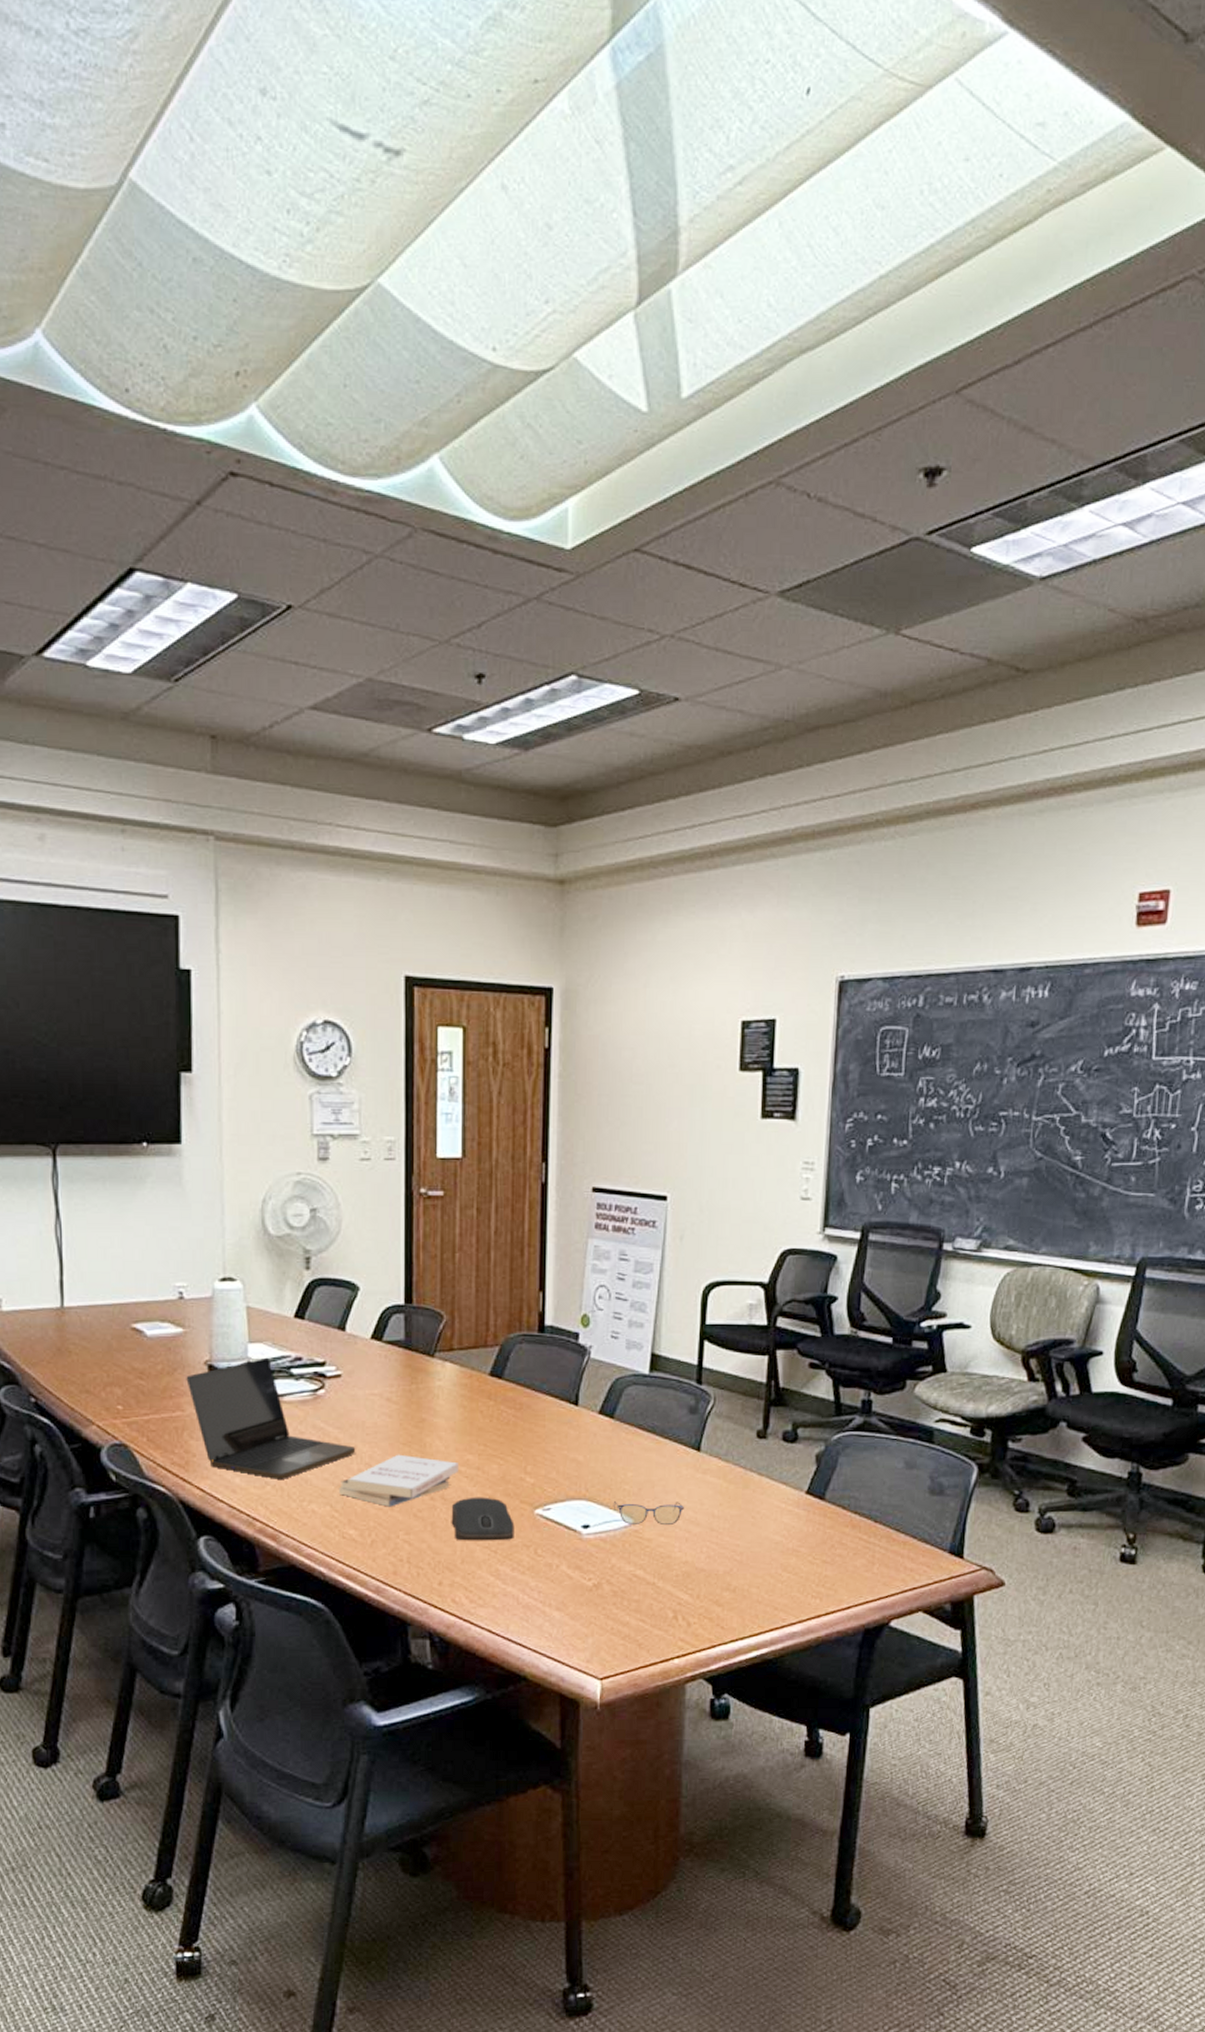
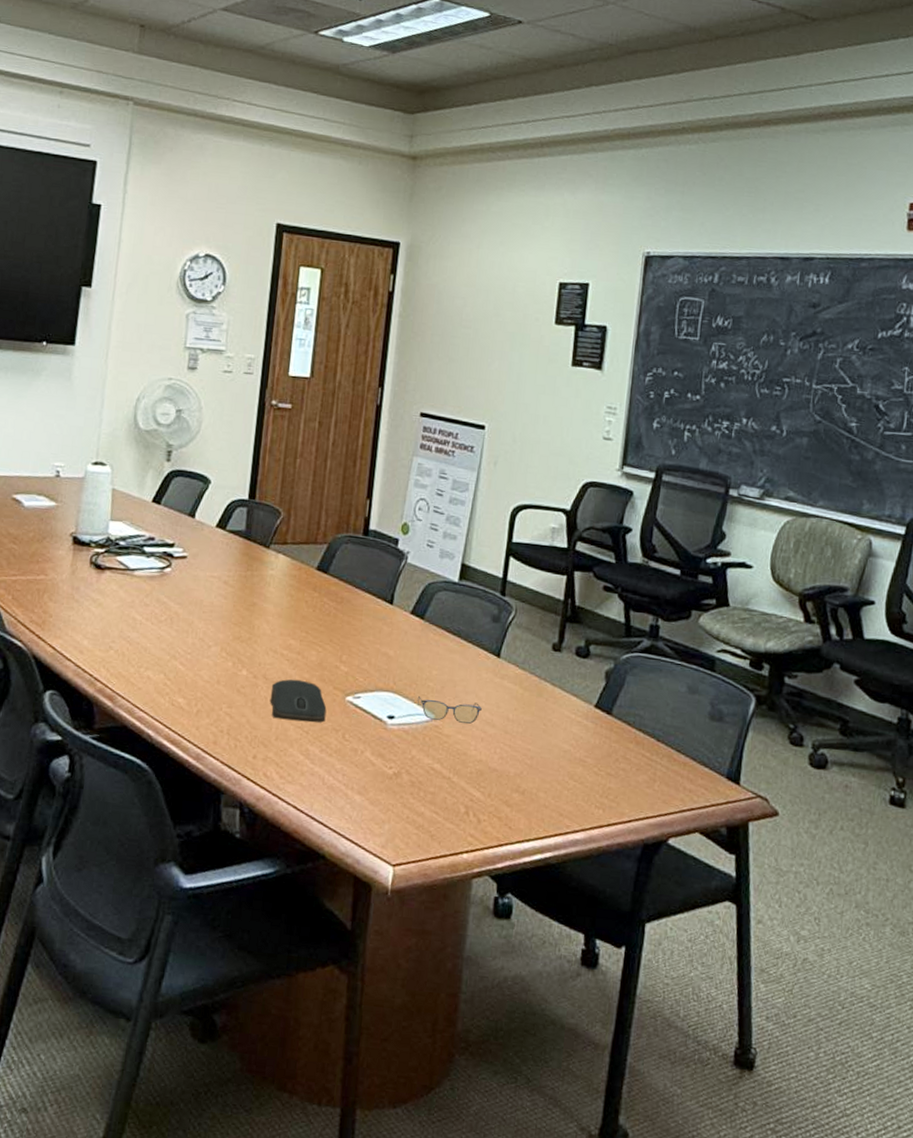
laptop: present [186,1357,356,1479] -> none [52,535,193,646]
books: present [338,1454,458,1507] -> none [172,633,282,681]

